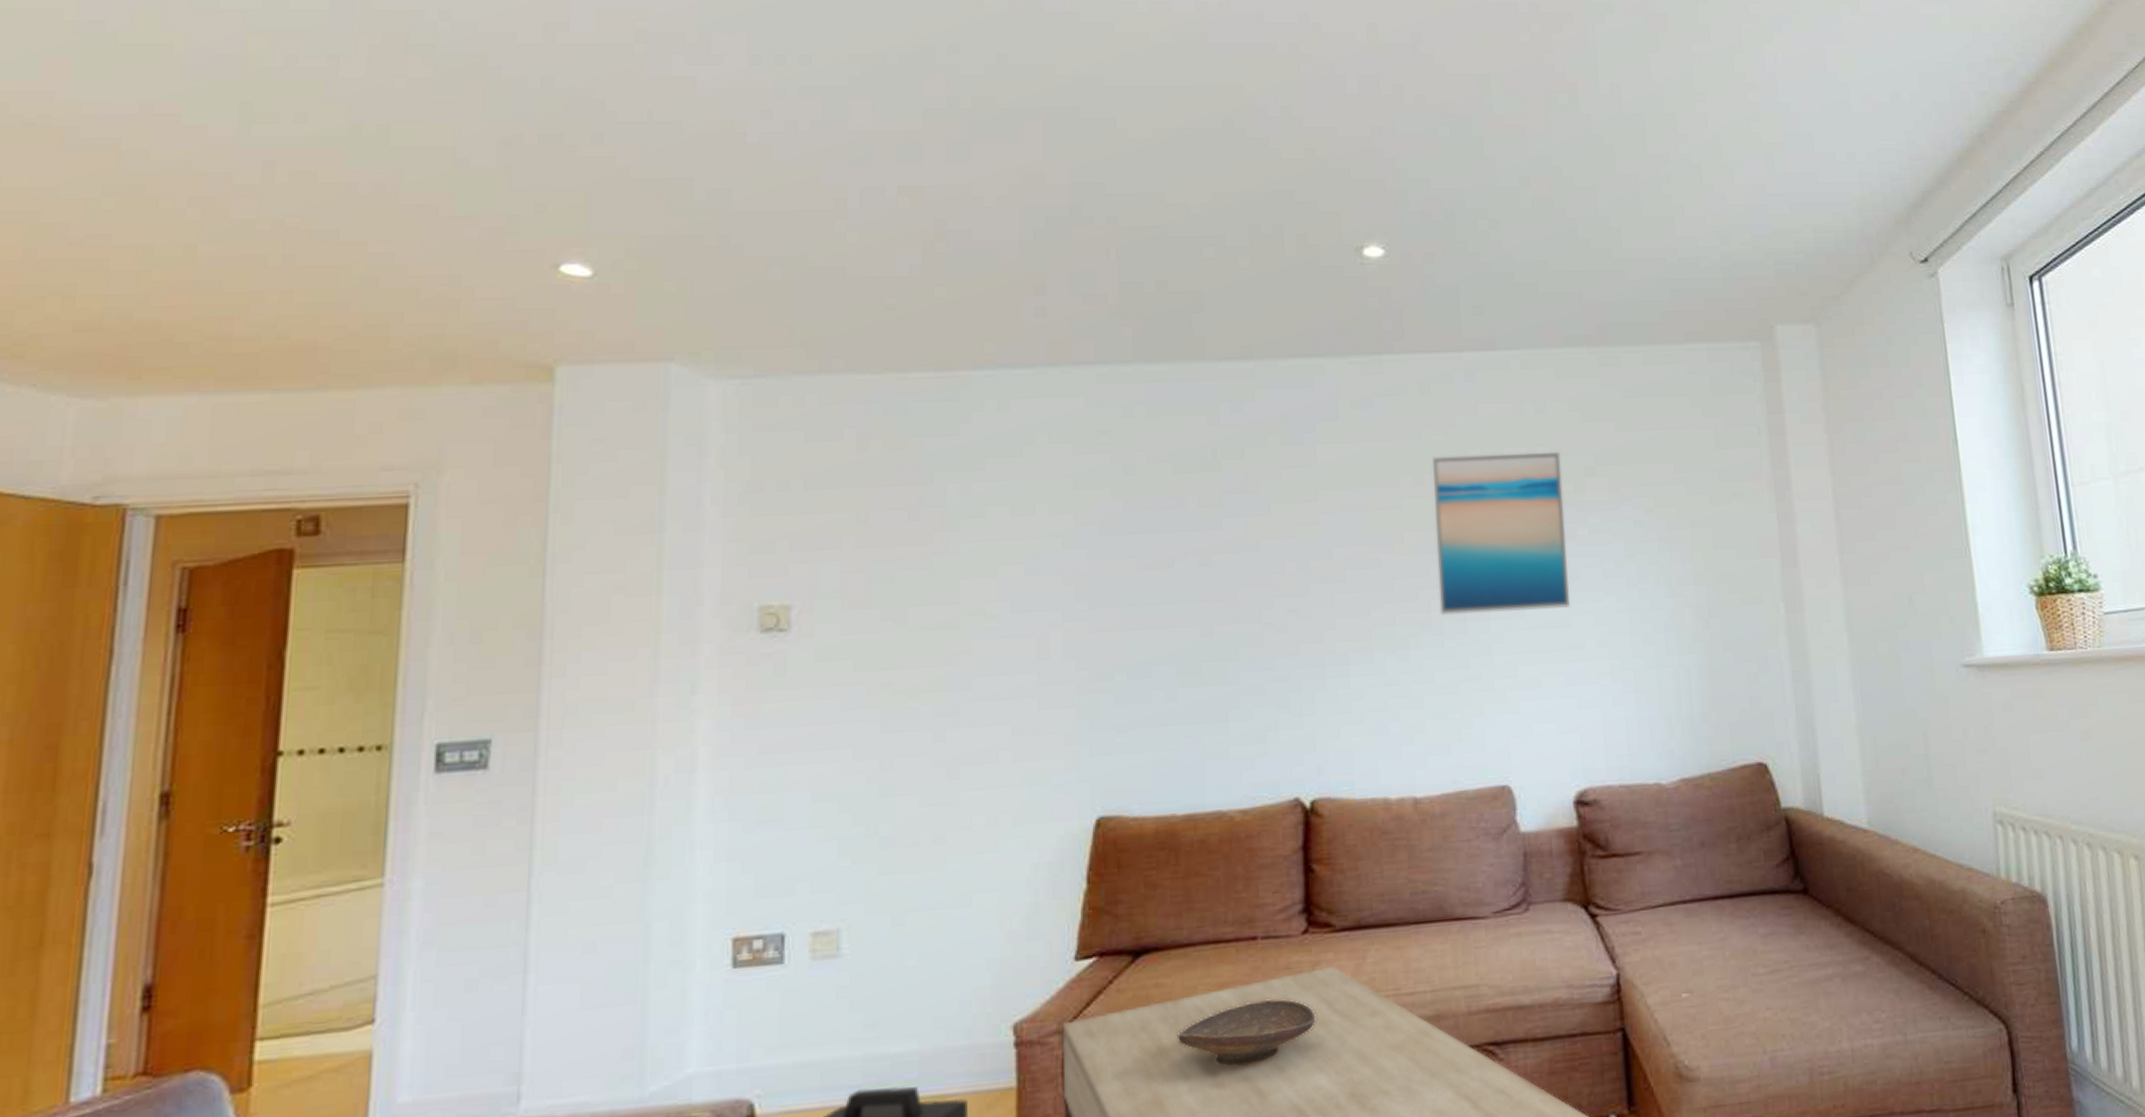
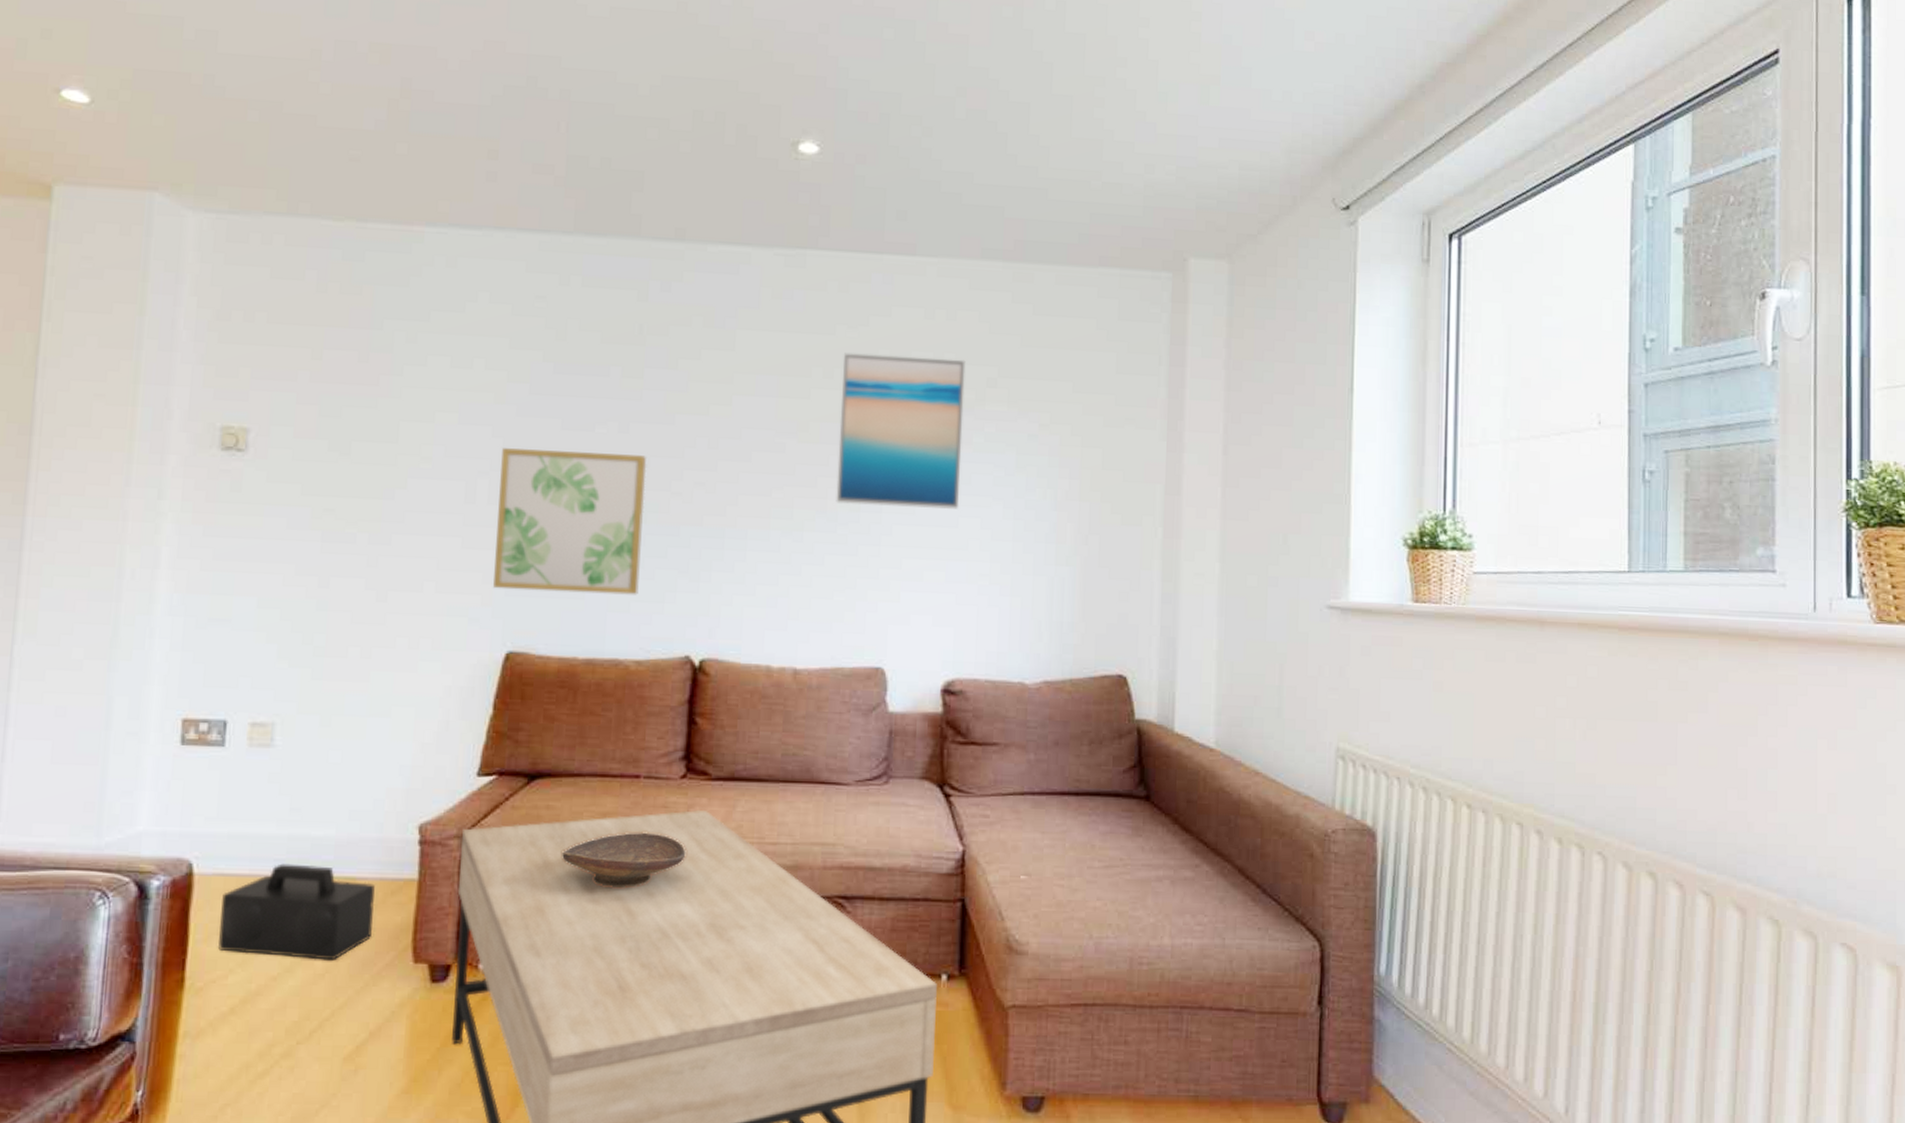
wall art: none [1075,587,1237,750] -> present [493,448,647,595]

